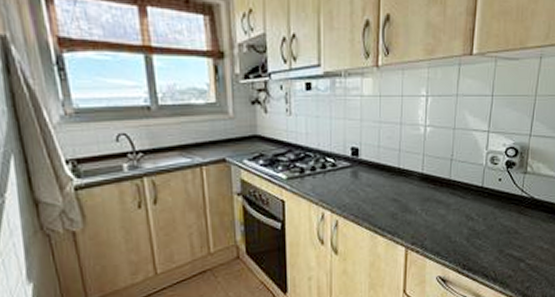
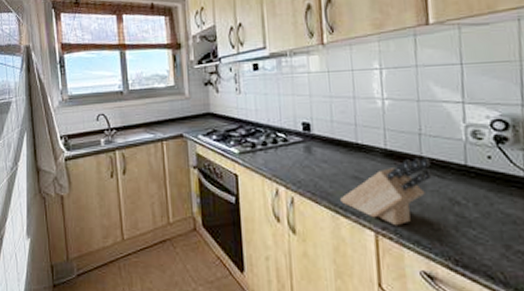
knife block: none [380,180,456,241] -> present [340,157,432,226]

